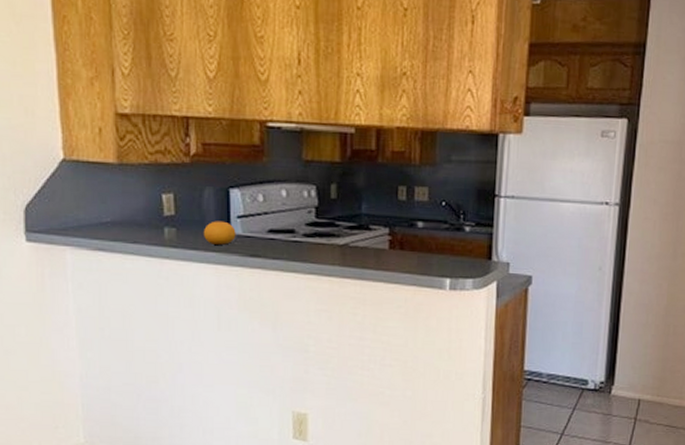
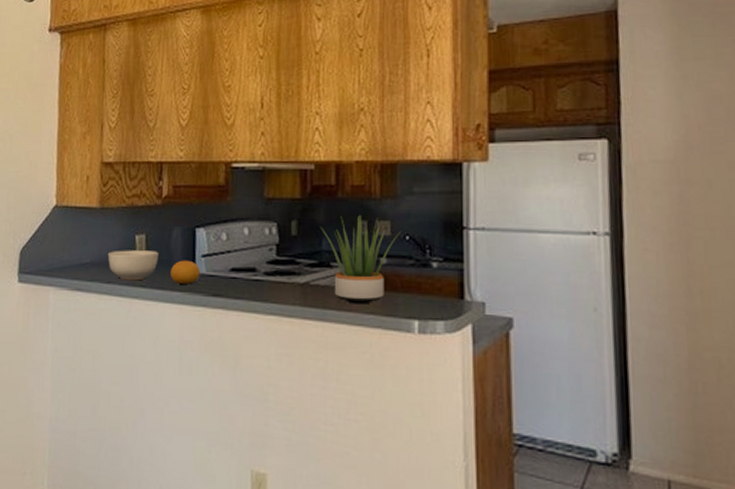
bowl: none [131,209,190,241] -> present [107,250,159,281]
potted plant: none [360,181,439,265] -> present [321,215,402,305]

